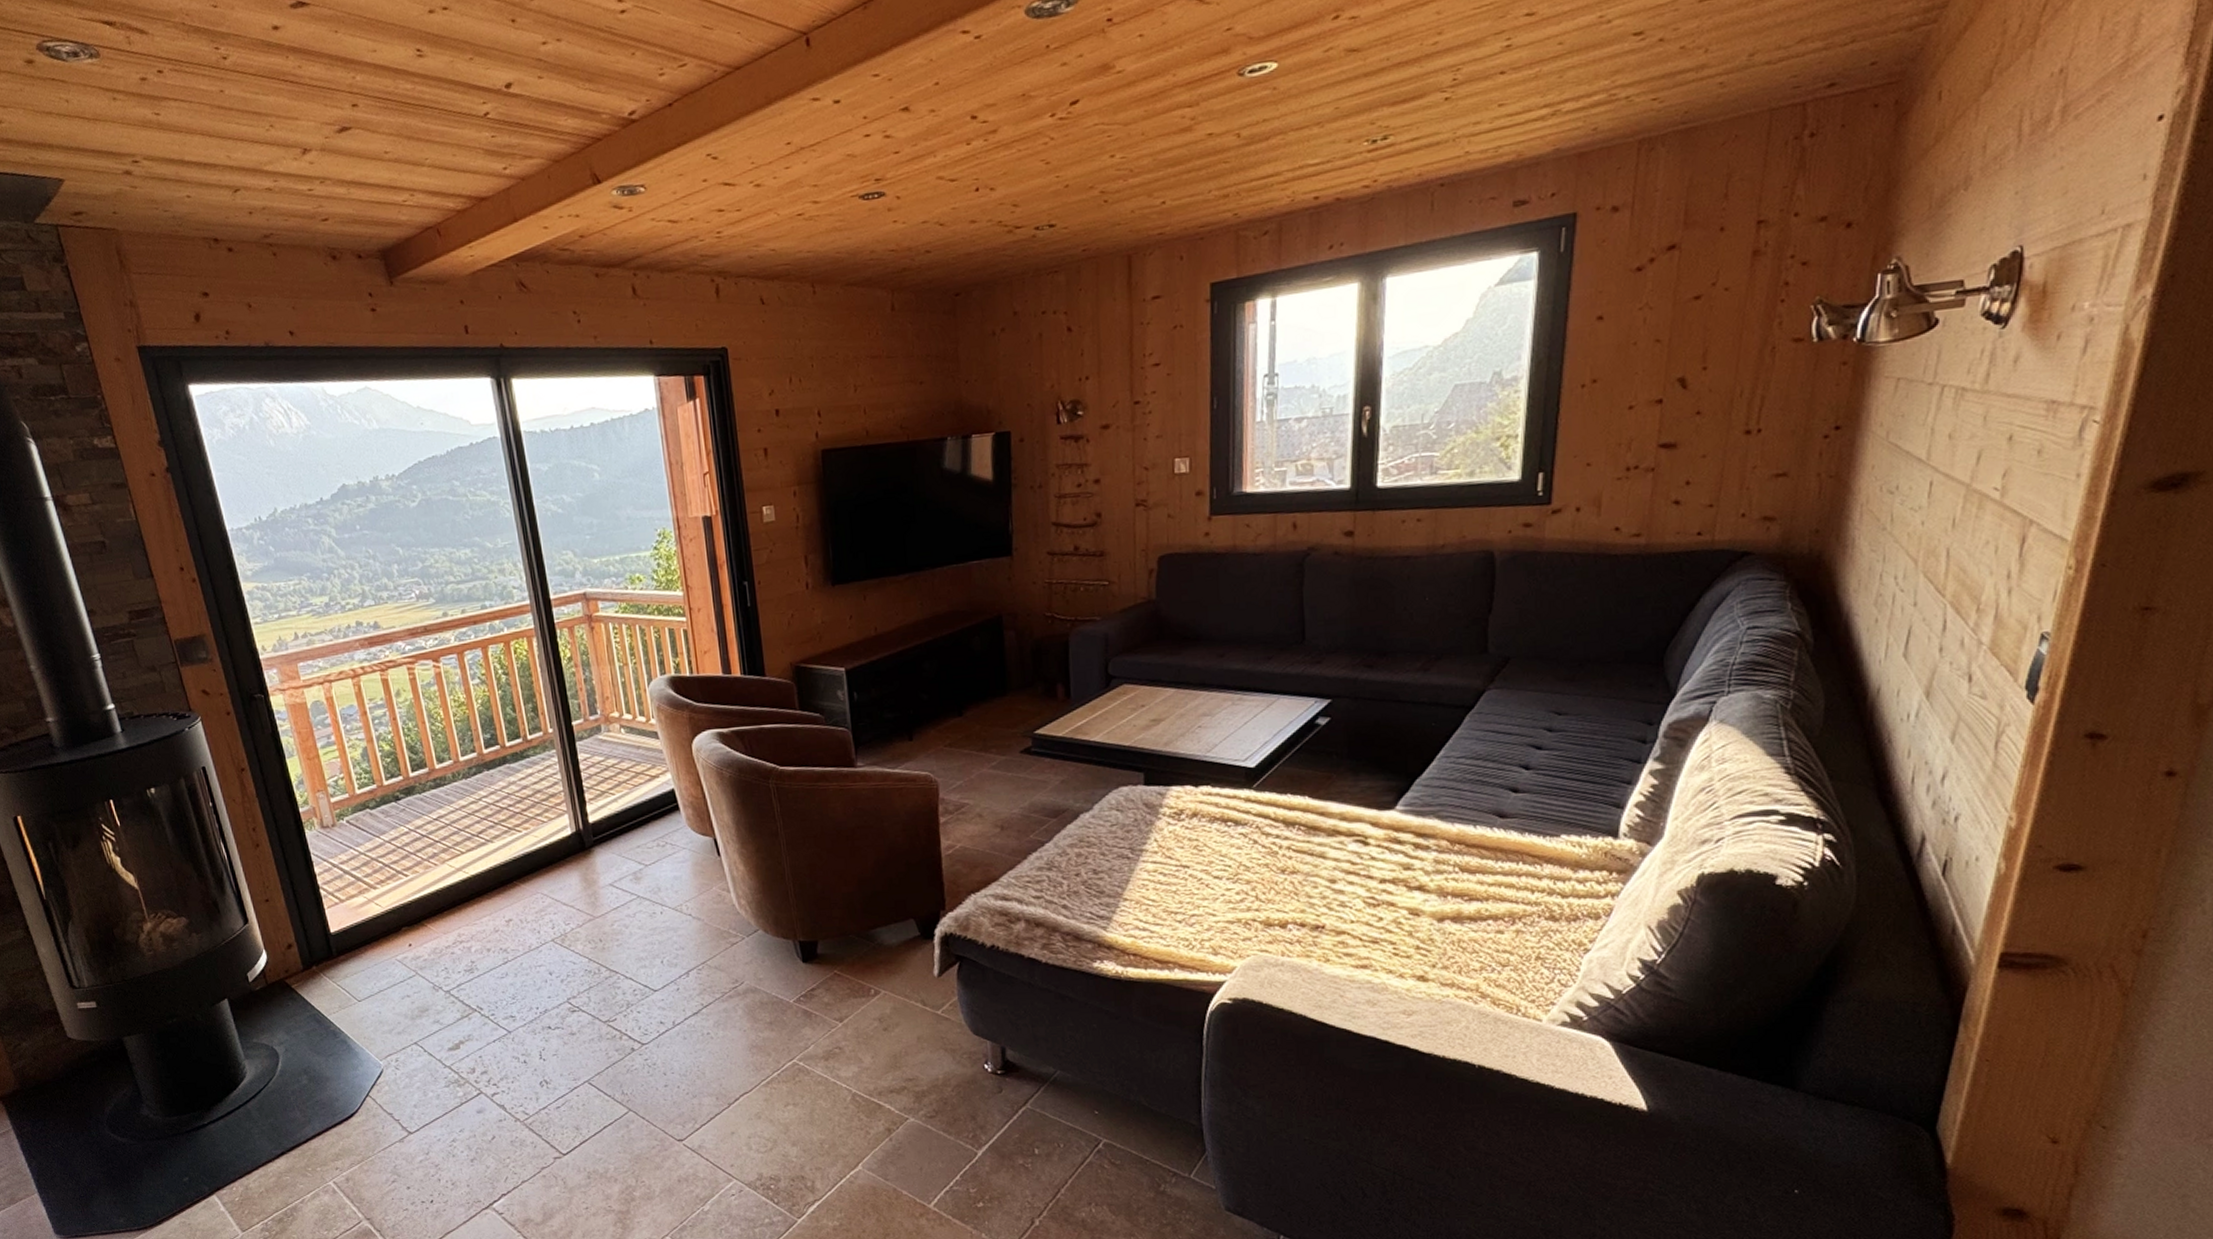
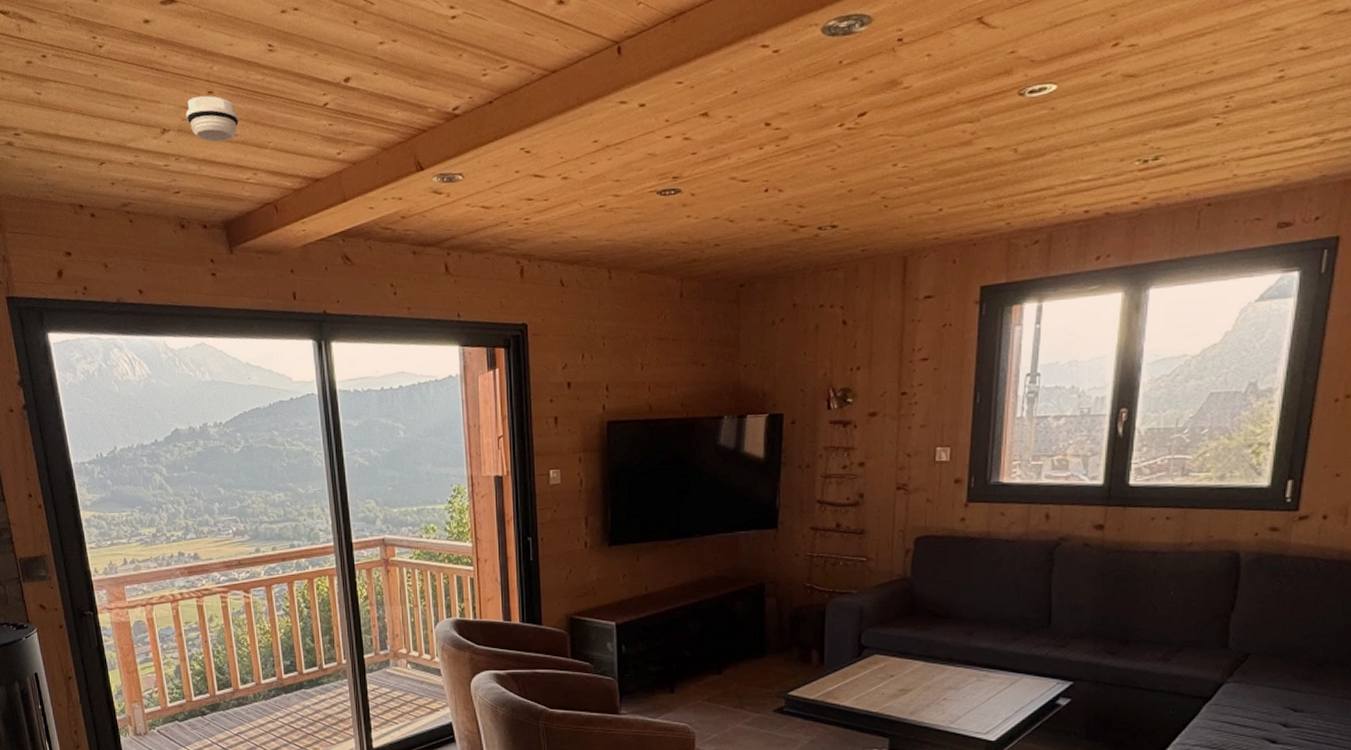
smoke detector: none [328,109,390,162] -> present [185,95,239,142]

